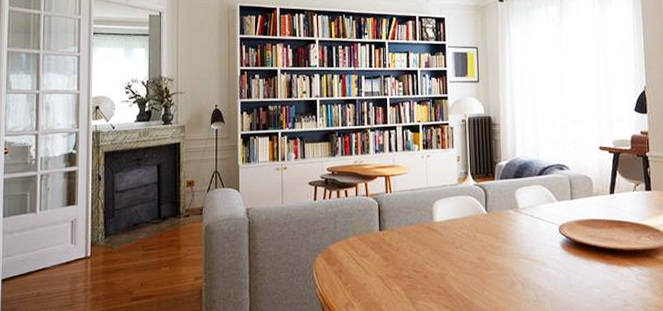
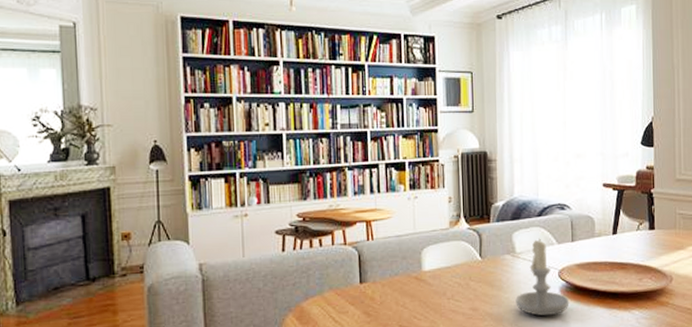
candle: none [519,195,570,269] -> present [515,238,570,316]

